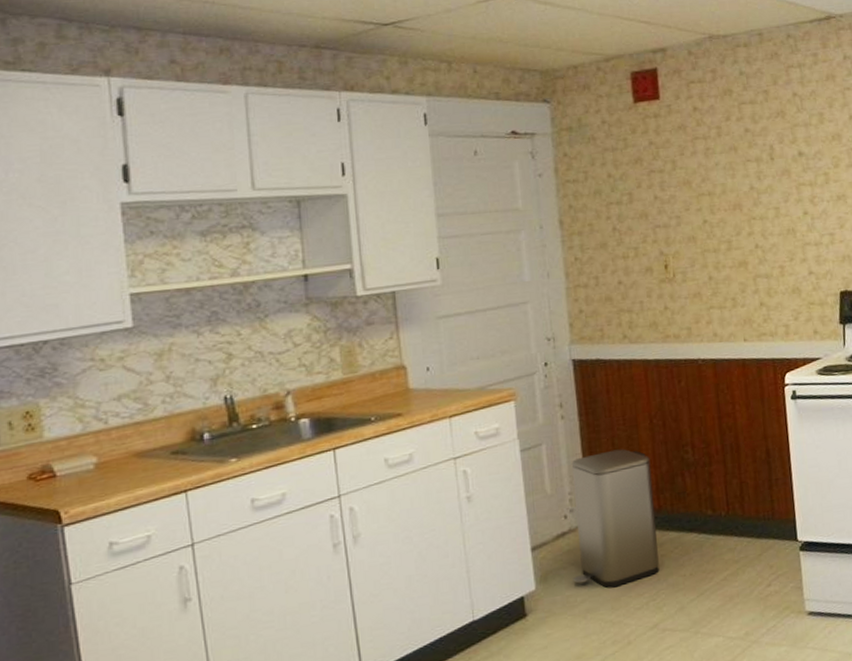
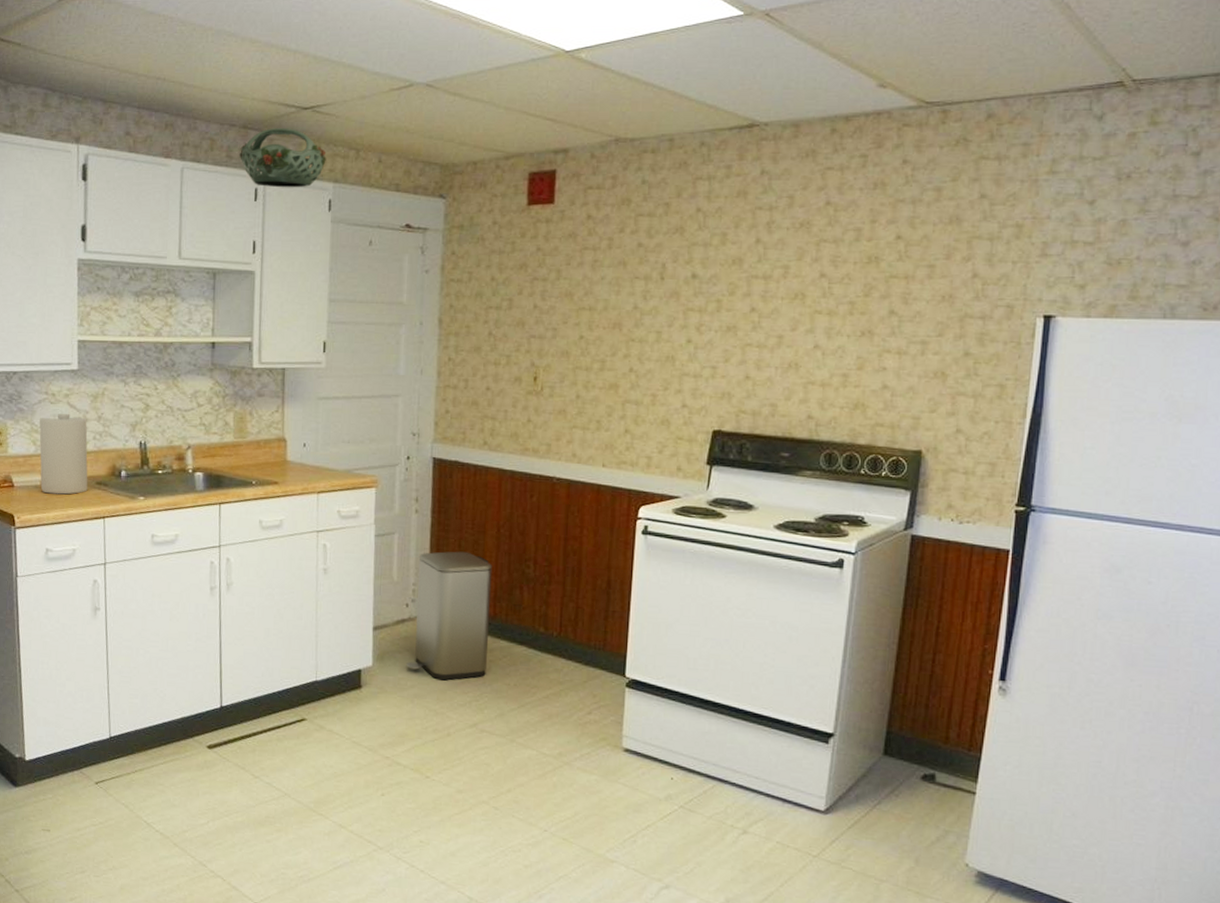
paper towel holder: none [86,379,160,477] -> present [39,414,88,495]
decorative basket: none [313,45,416,106] -> present [239,128,327,188]

